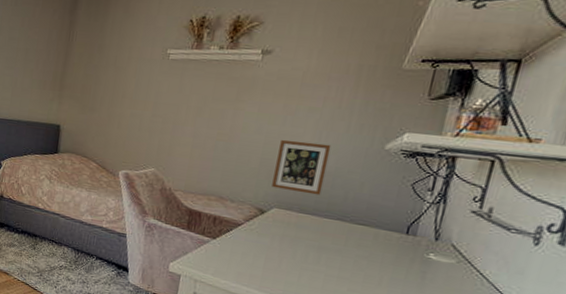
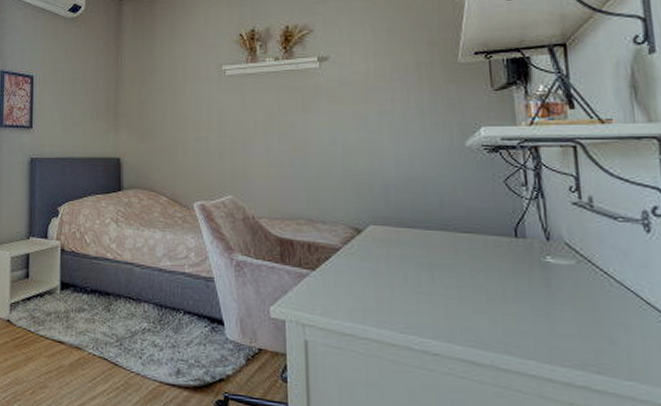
picture frame: present [272,139,331,196] -> none [359,147,415,205]

